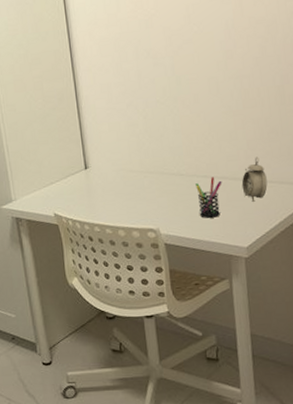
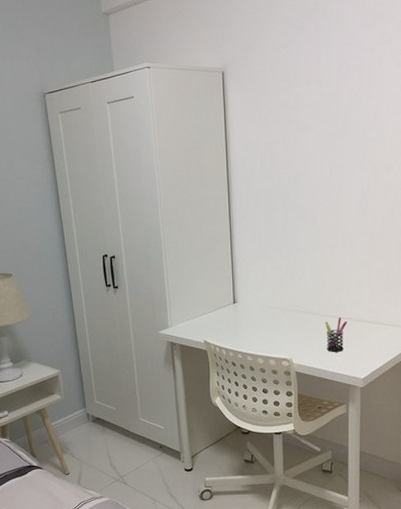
alarm clock: present [241,156,268,202] -> none [363,302,384,340]

